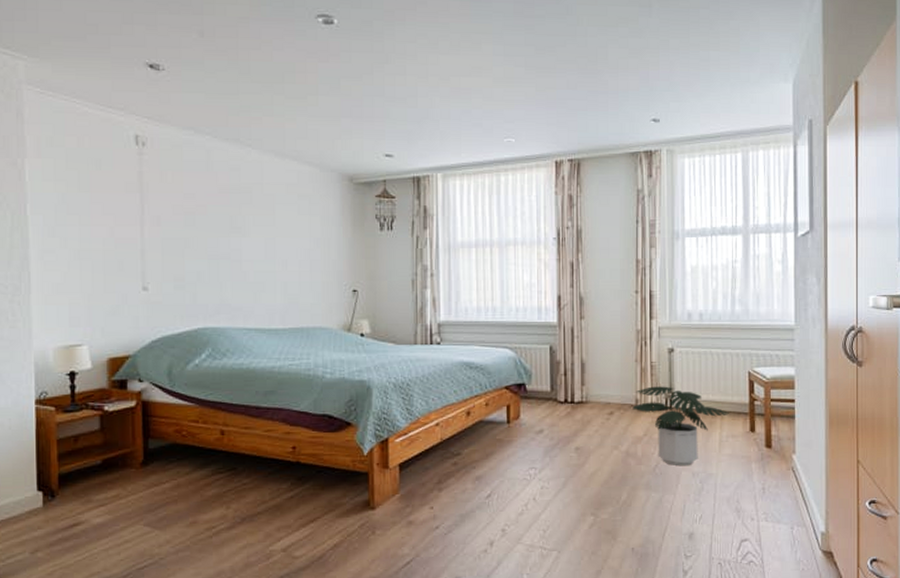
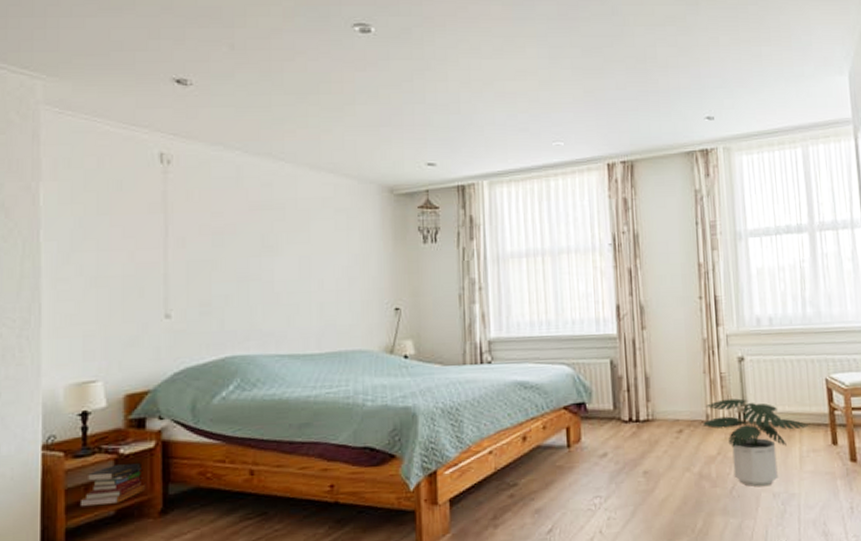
books: none [70,419,129,456] -> present [79,463,146,507]

